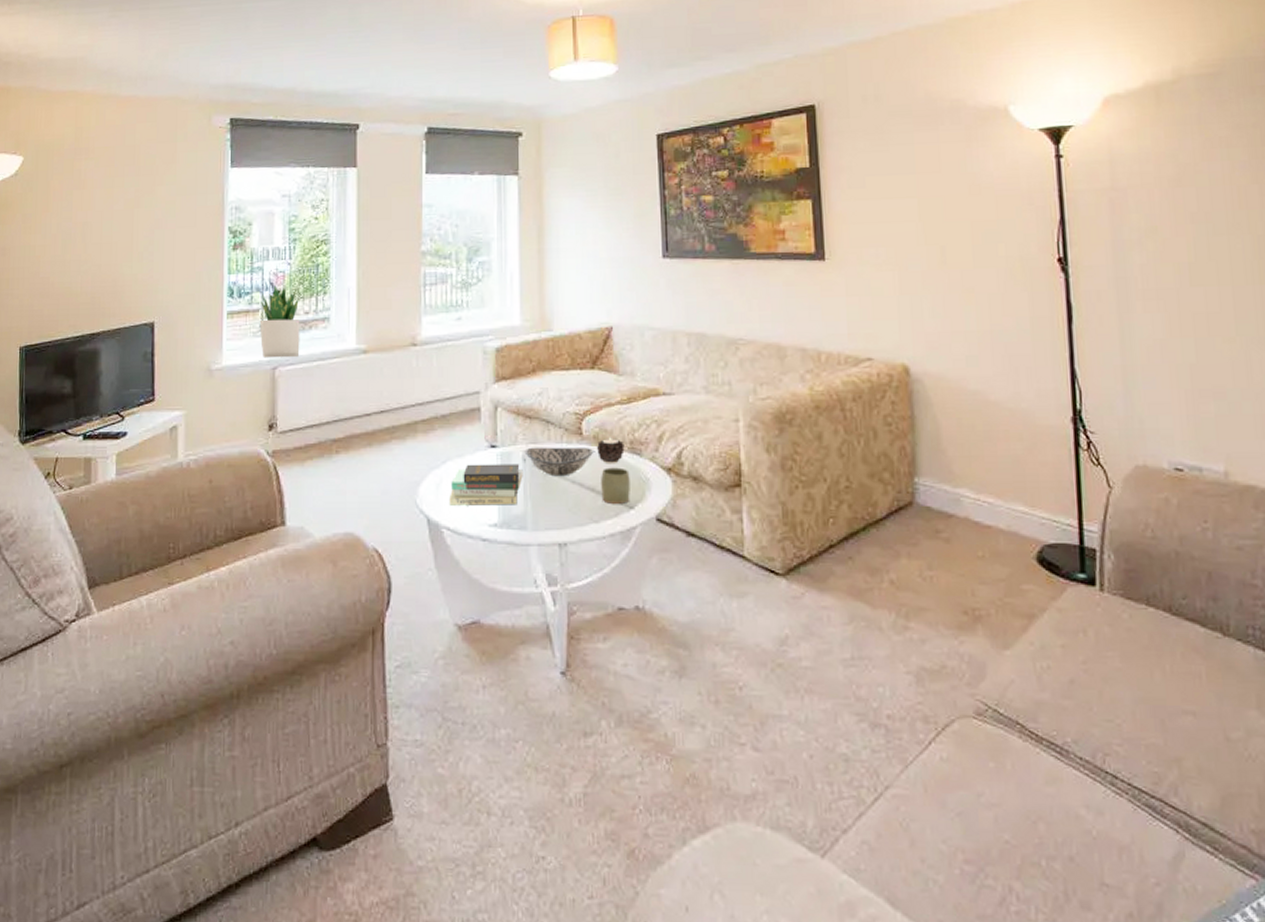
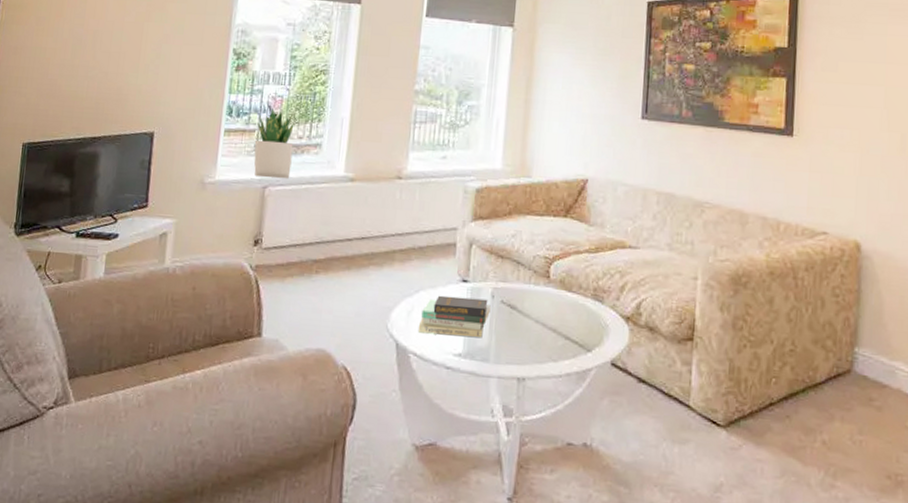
decorative bowl: present [524,446,594,477] -> none [493,285,560,316]
candle: present [596,437,625,464] -> none [561,283,588,309]
mug: present [601,467,630,504] -> none [562,311,591,346]

